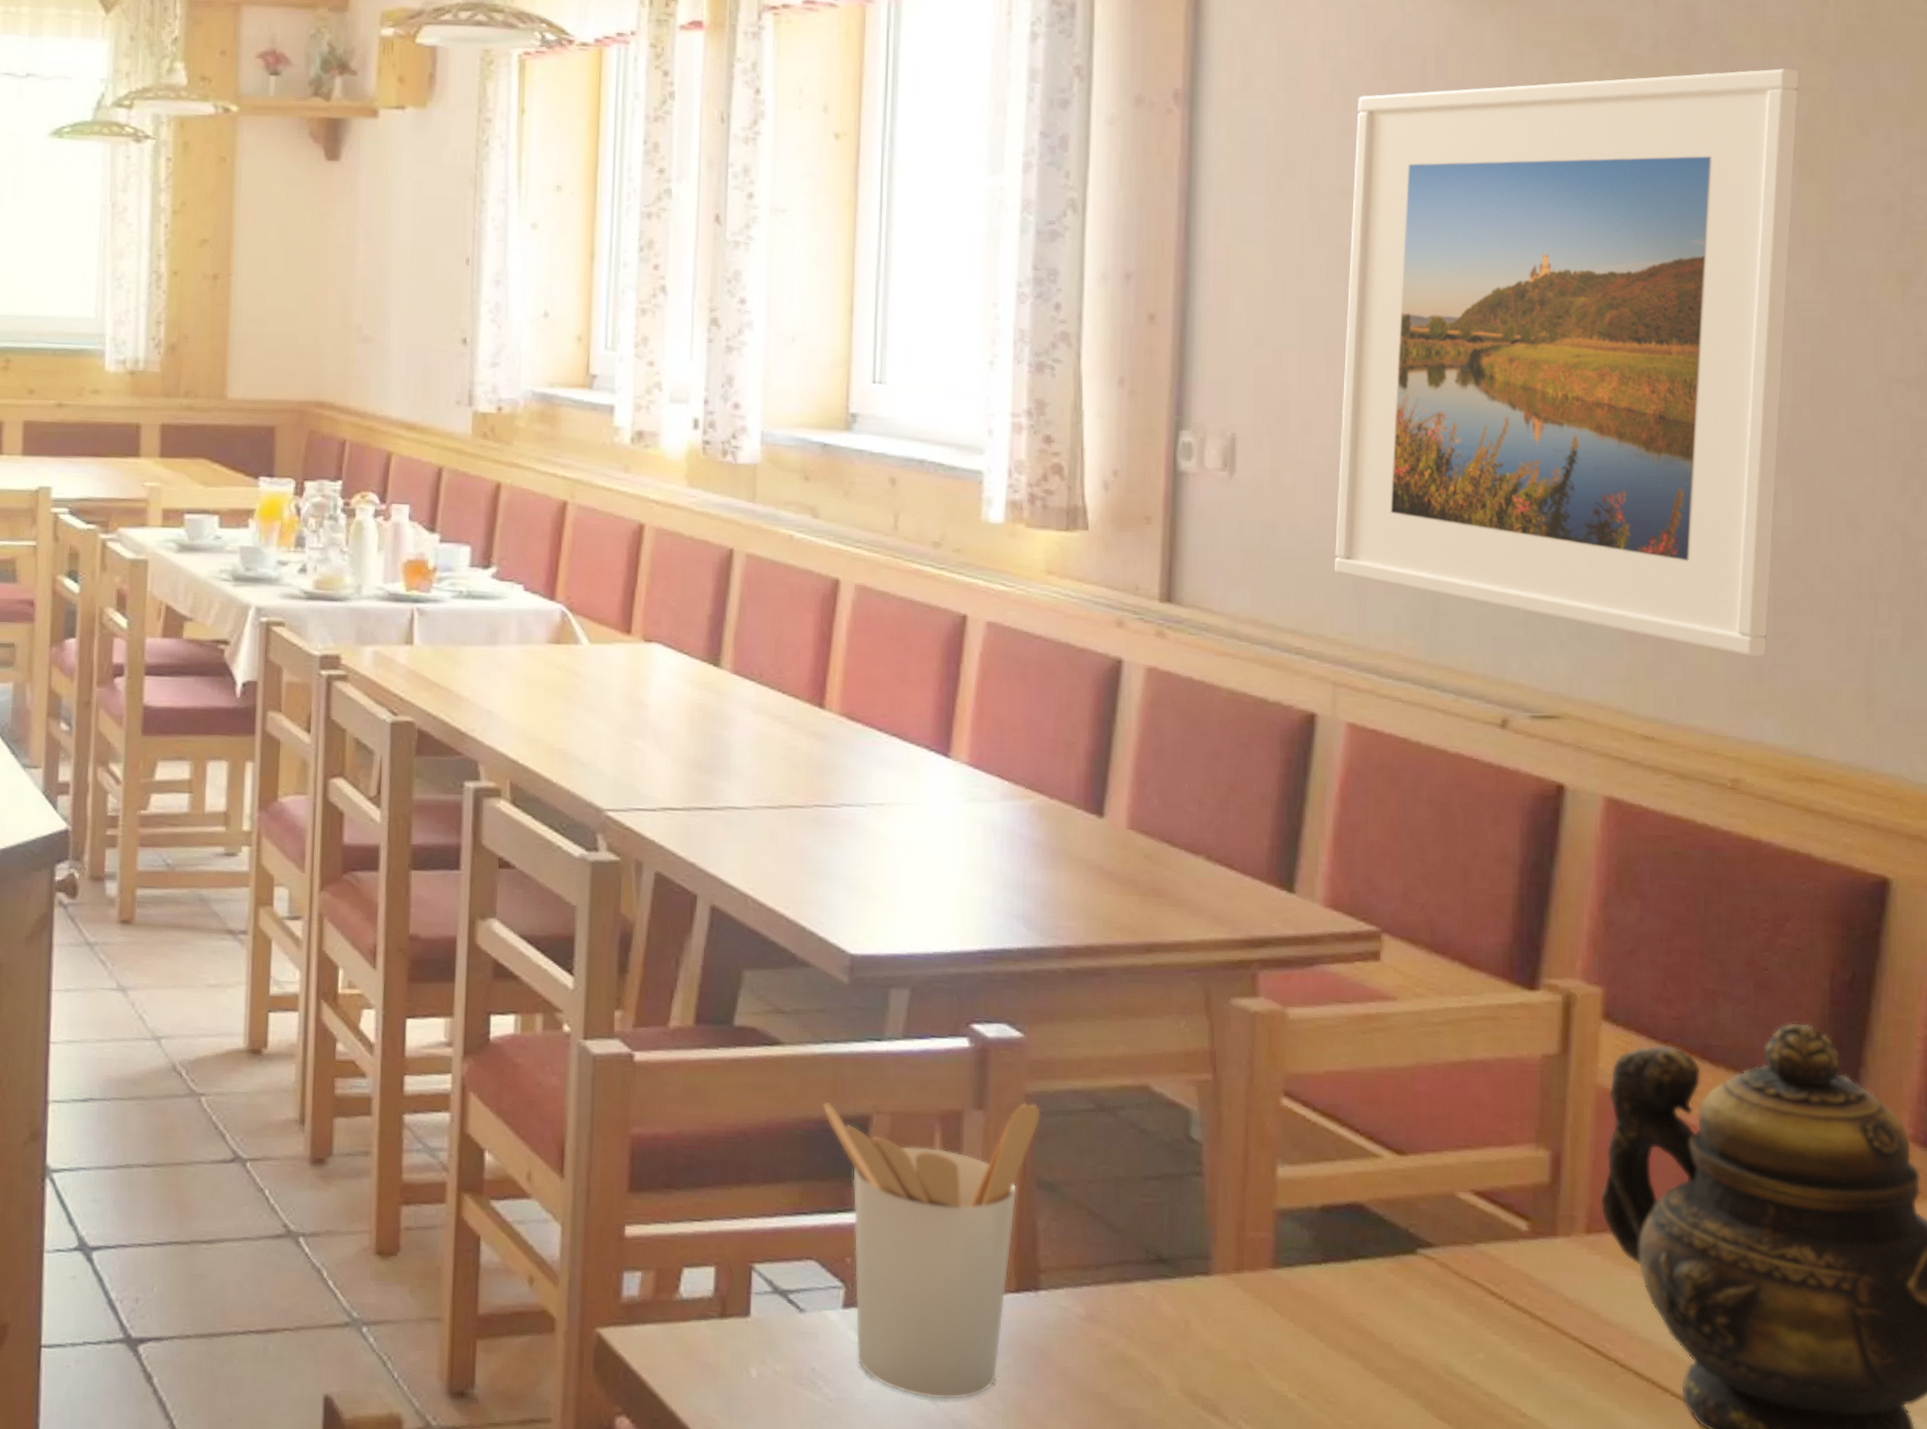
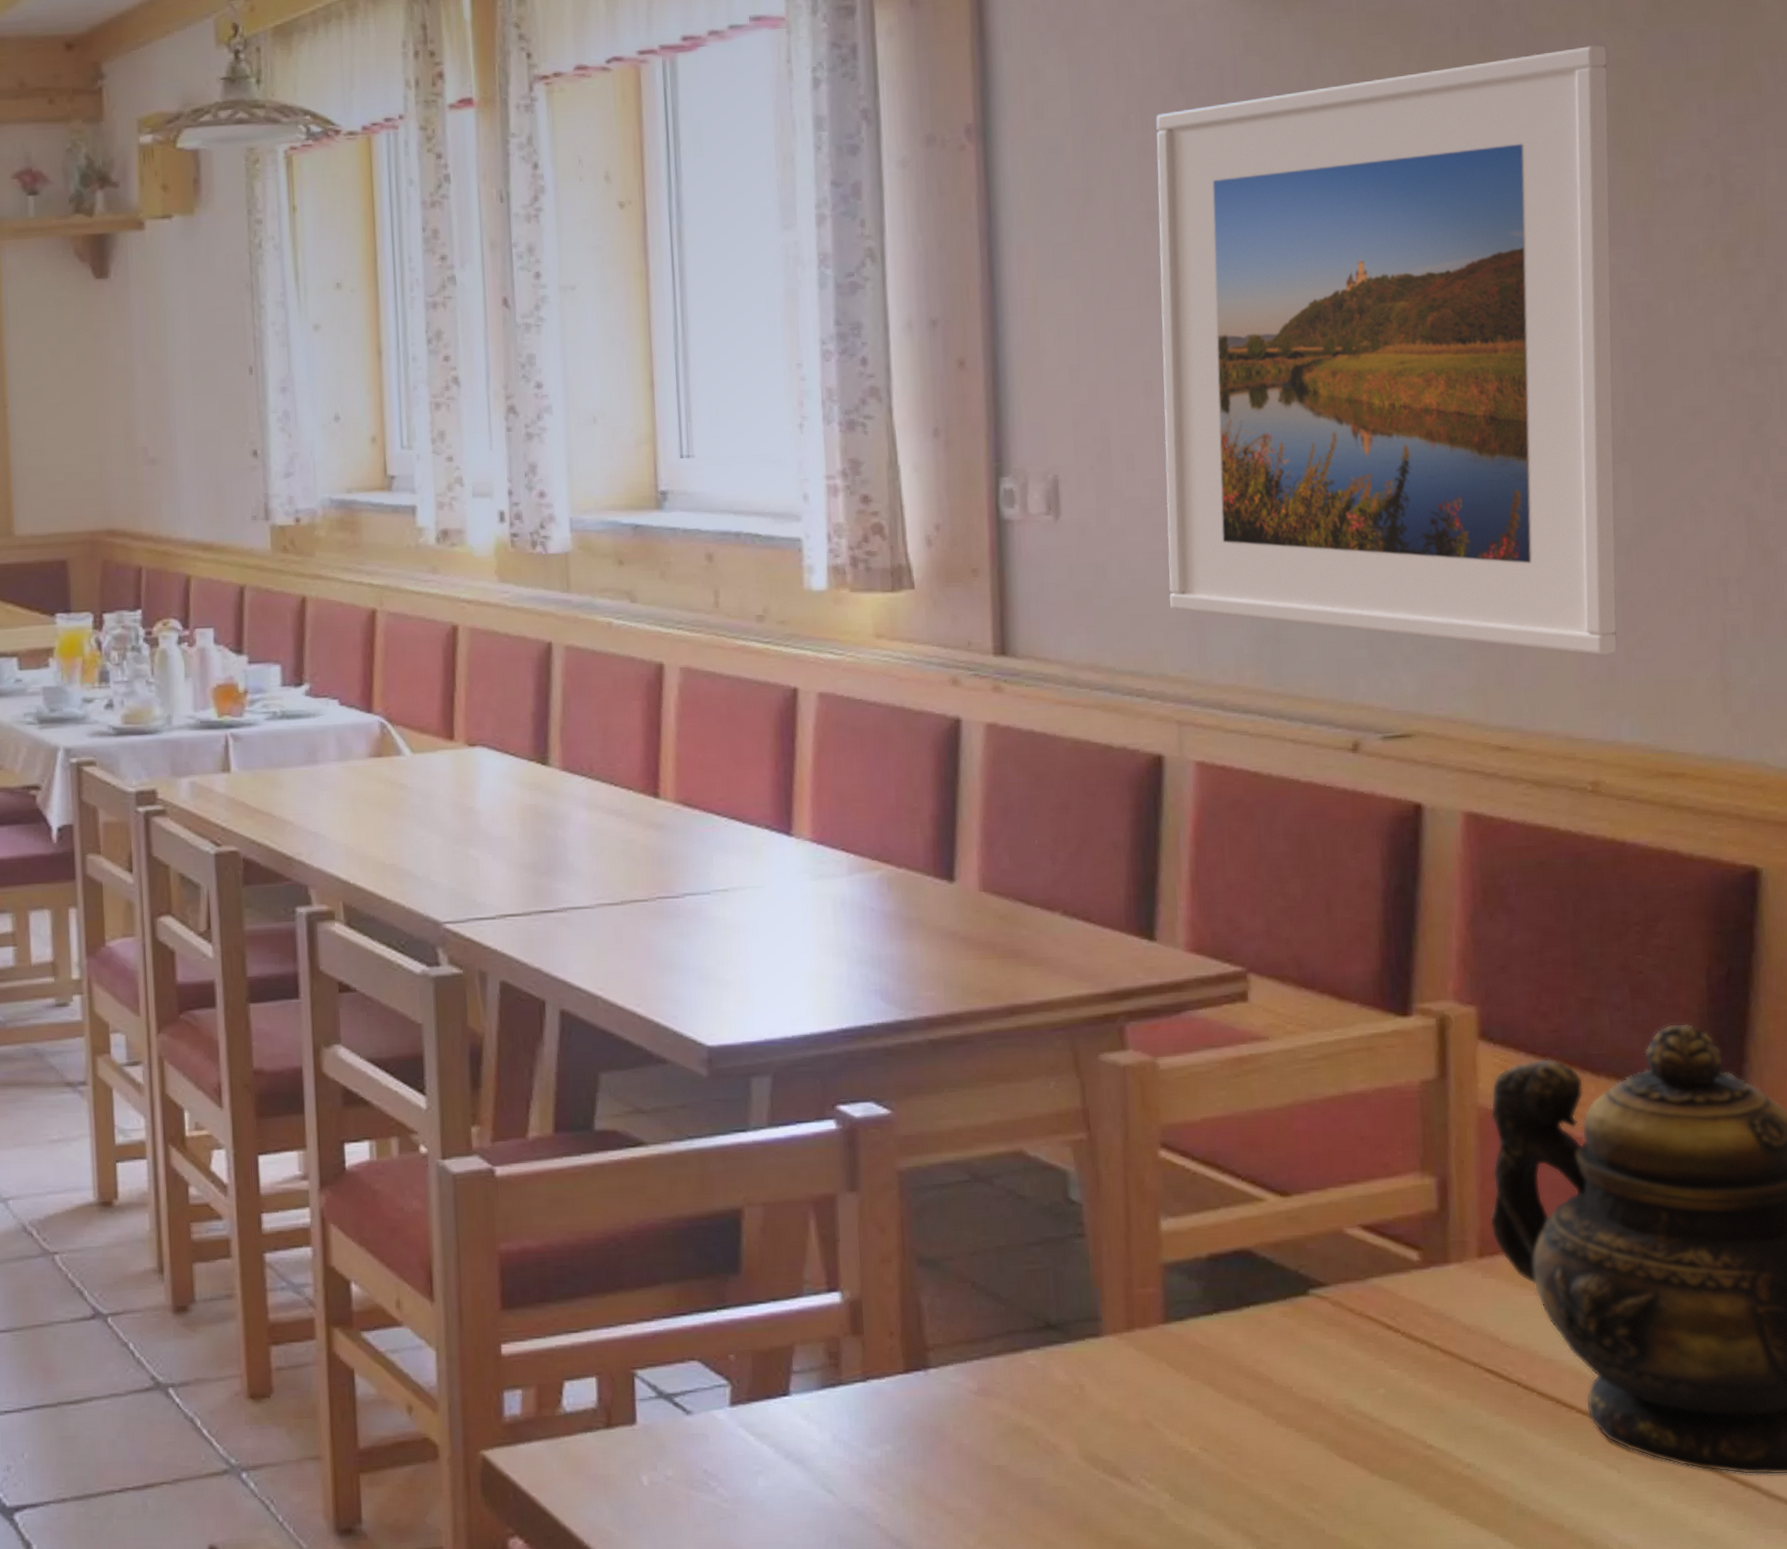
utensil holder: present [823,1101,1041,1400] -> none [692,1180,916,1489]

